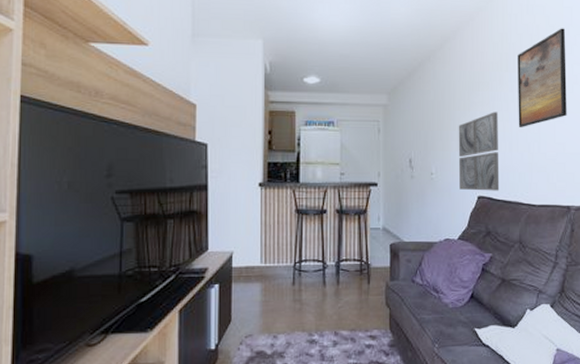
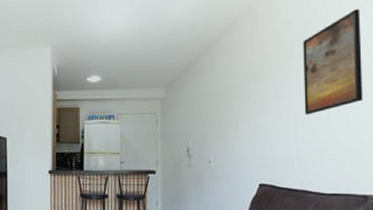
wall art: present [458,112,500,191] -> none [237,100,284,179]

